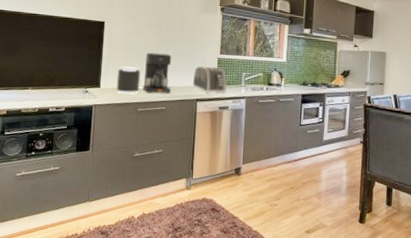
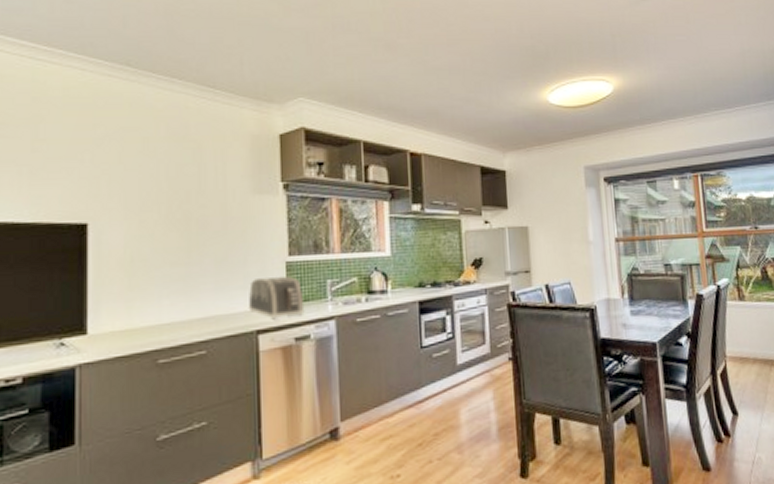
speaker: present [116,66,141,94] -> none [117,292,159,340]
coffee maker: present [142,53,172,94] -> none [163,264,213,332]

